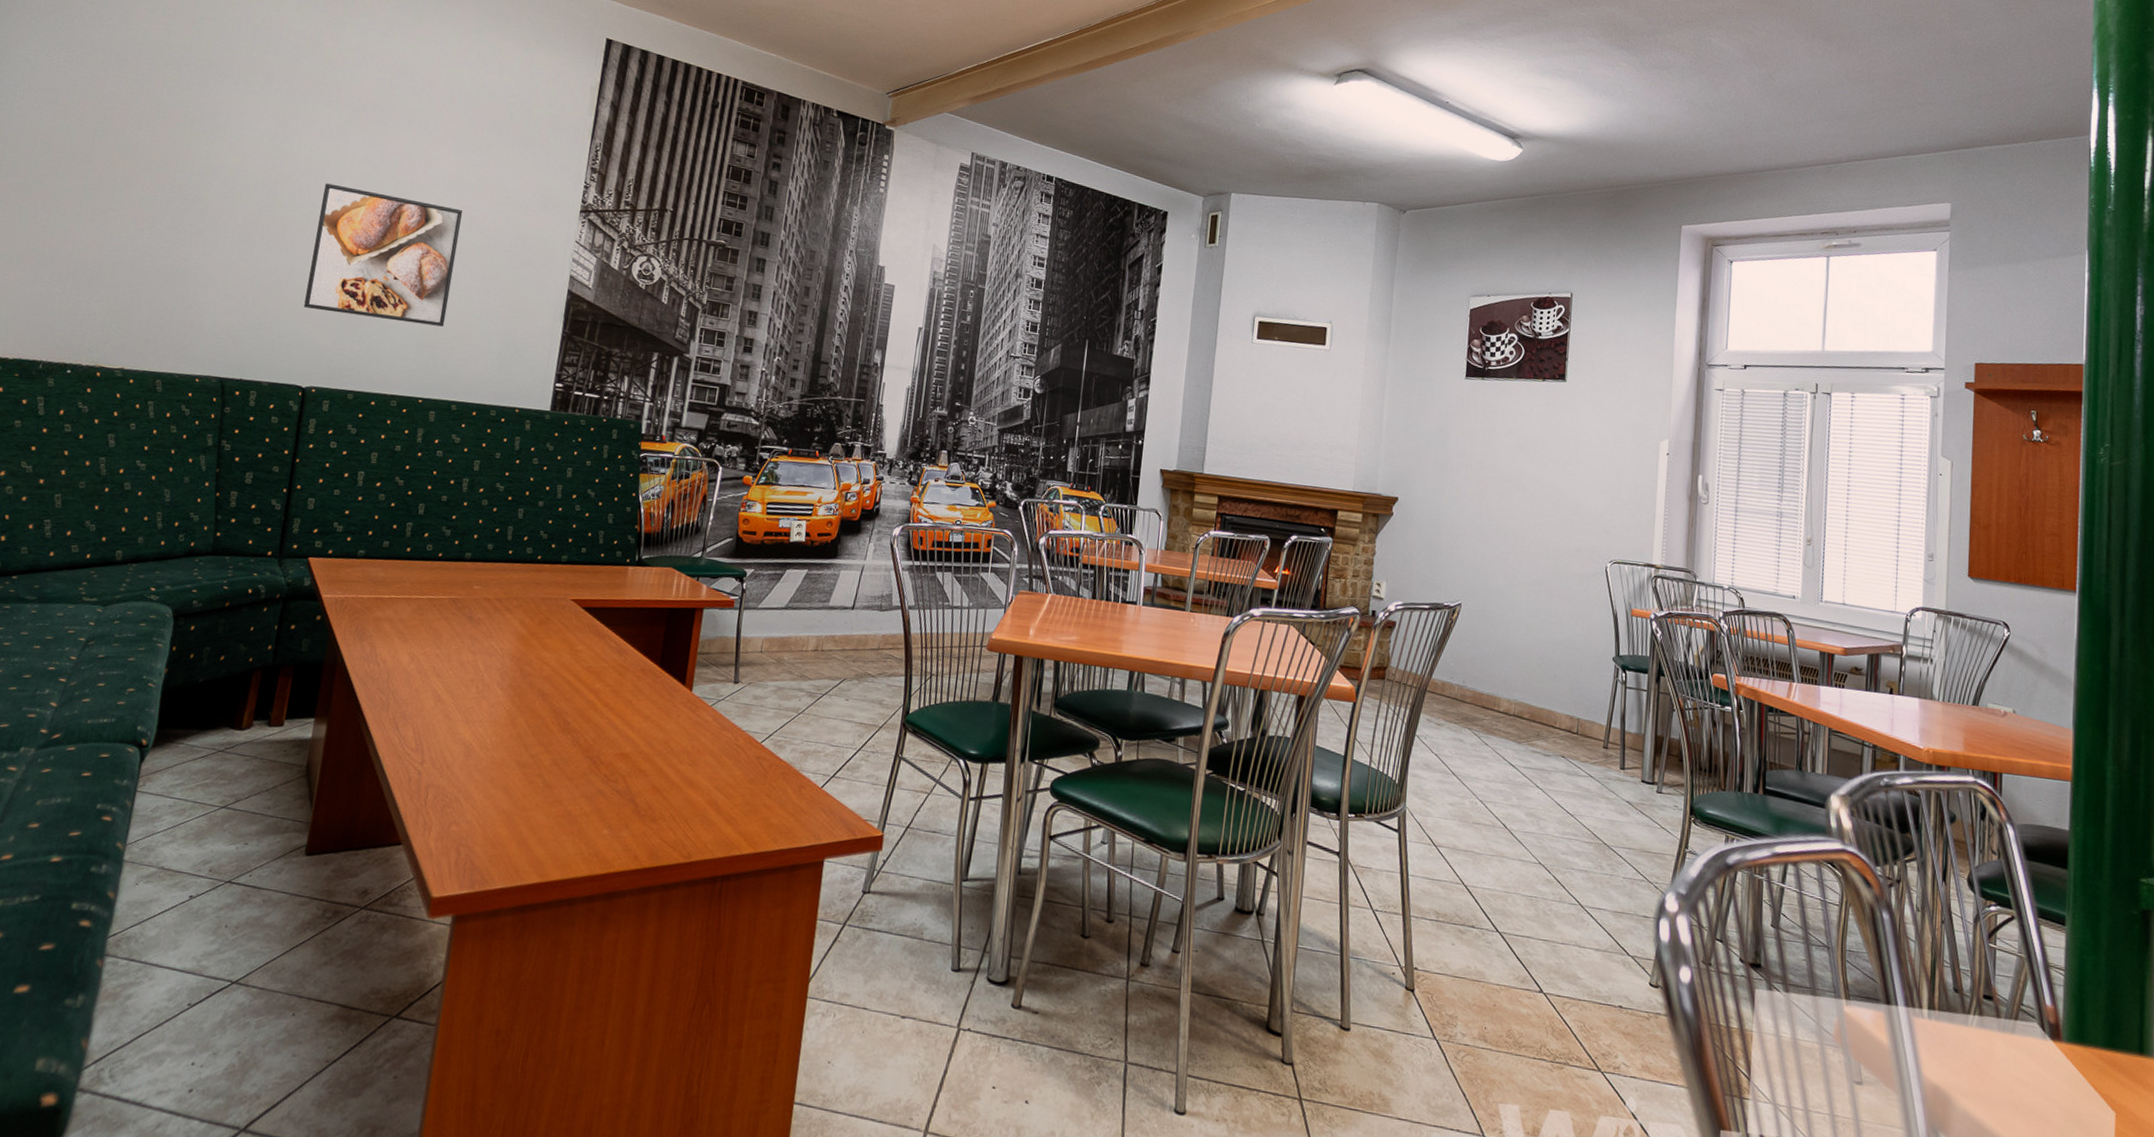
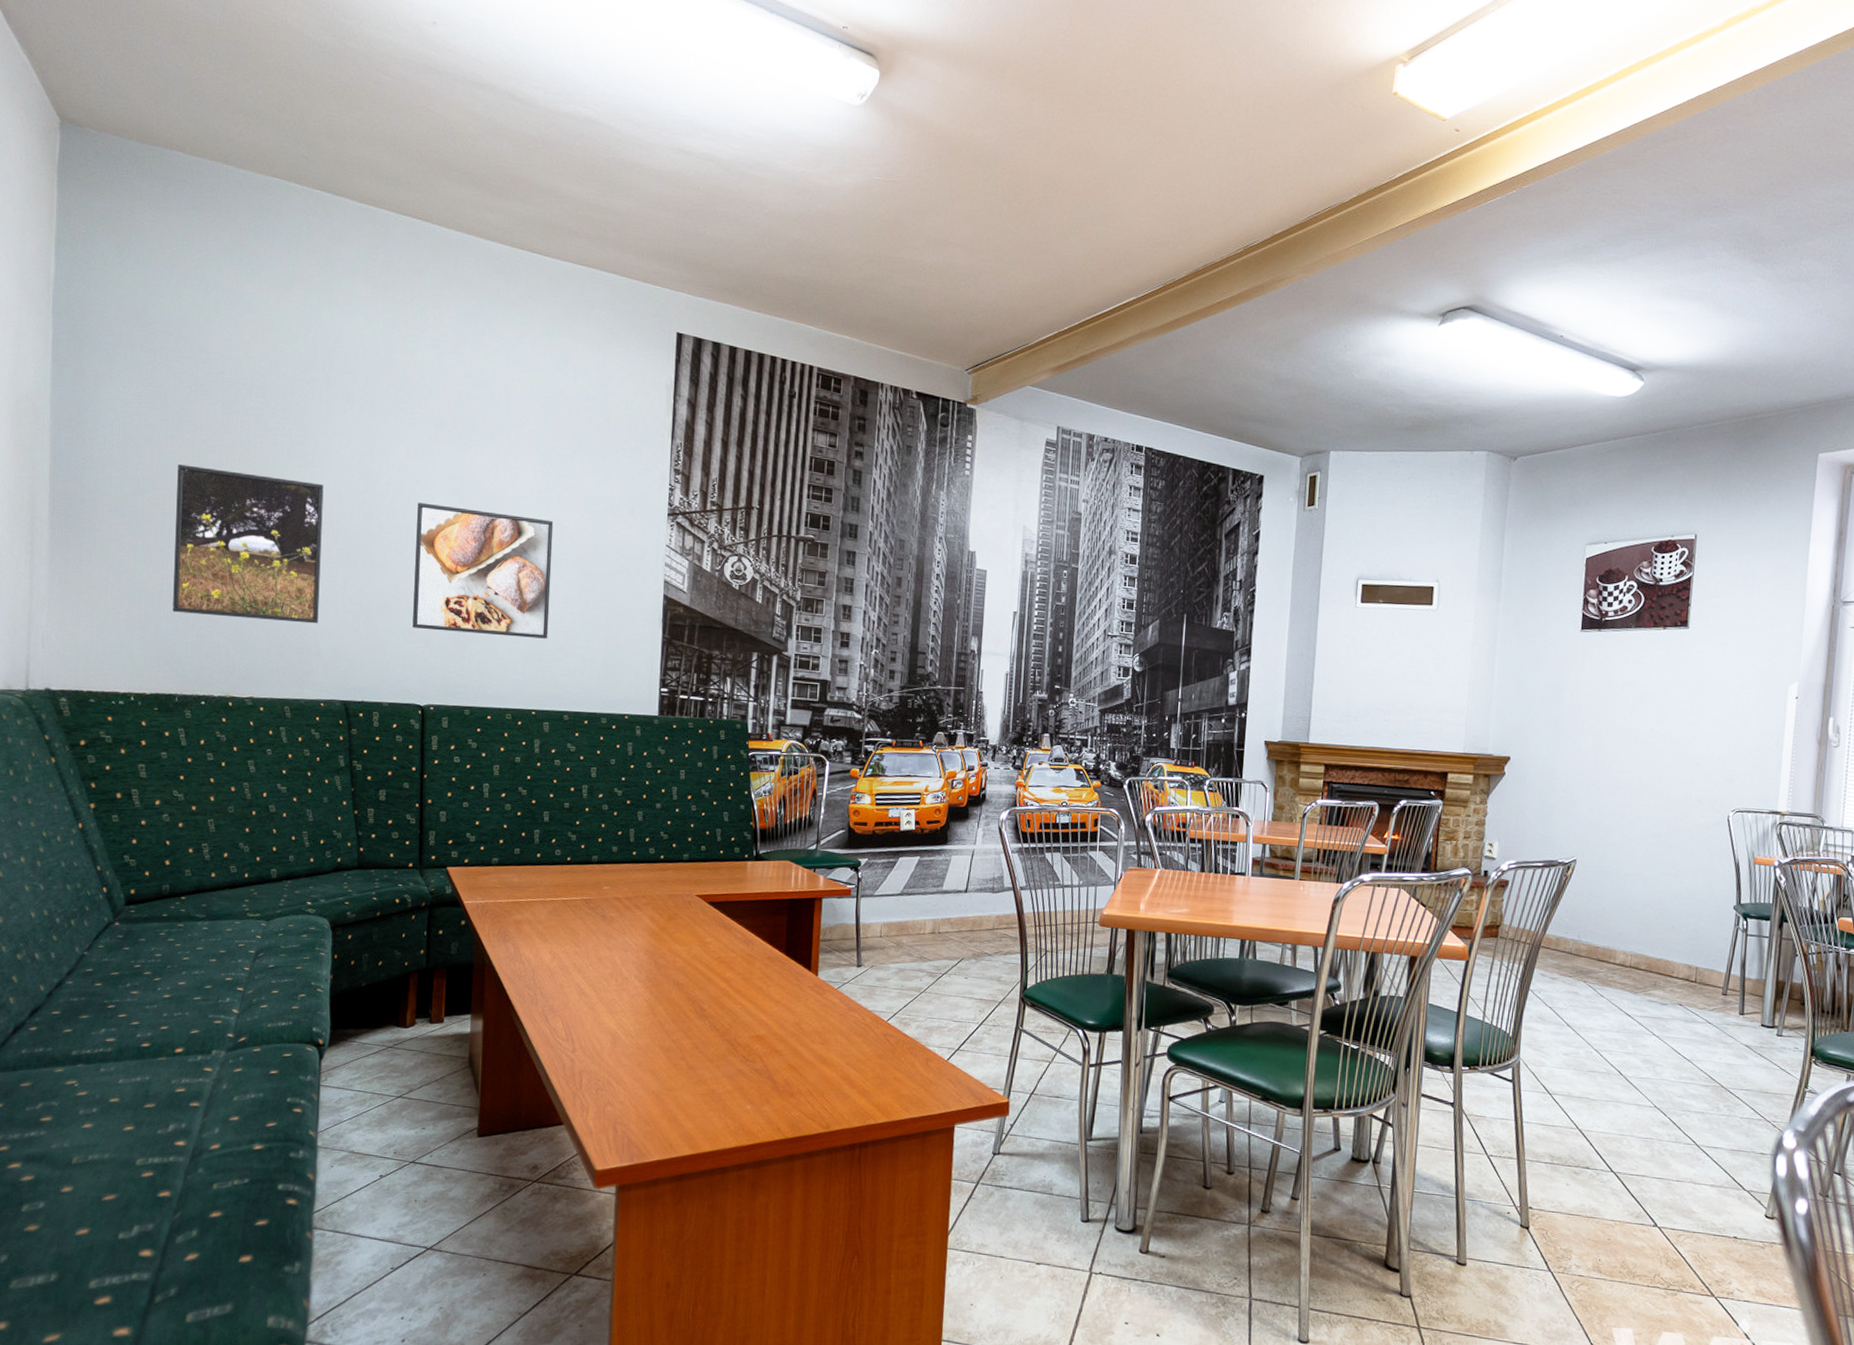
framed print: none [51,129,230,298] -> present [173,464,324,624]

